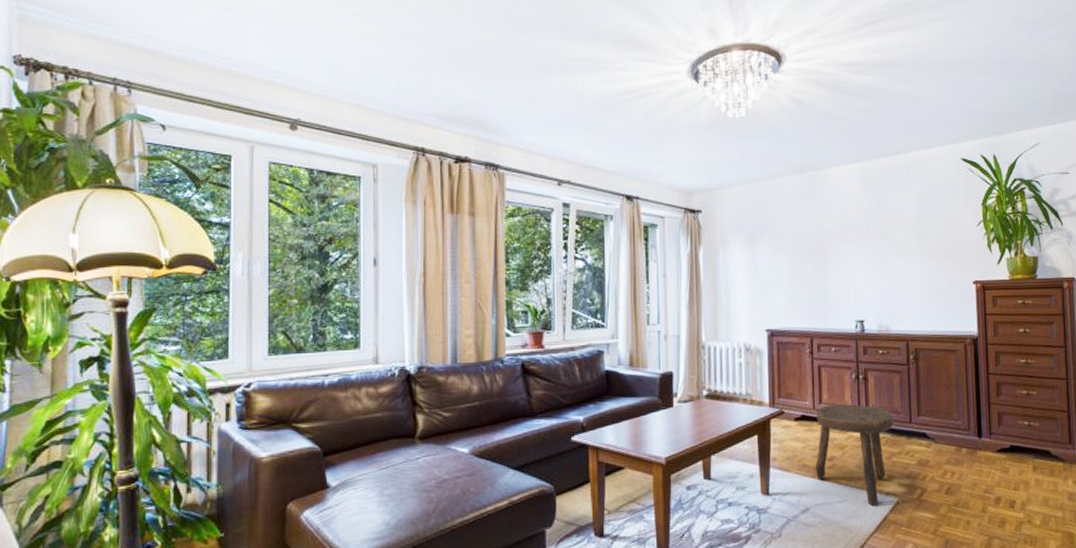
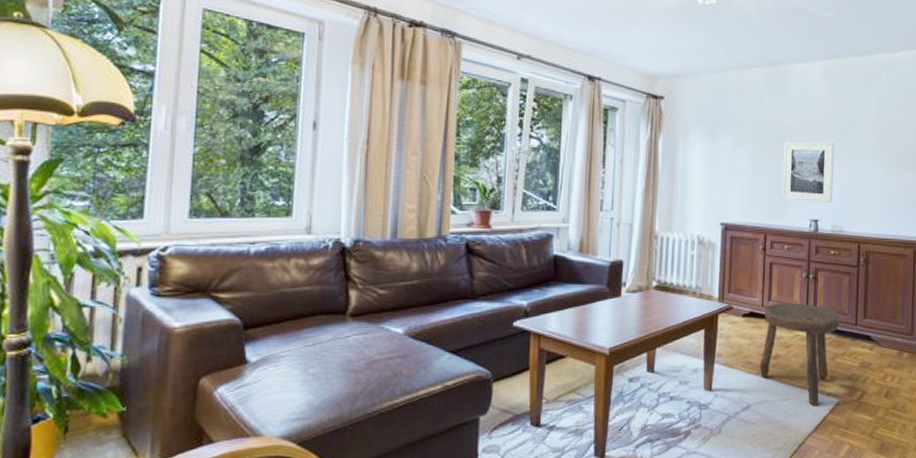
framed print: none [823,243,877,303] -> present [782,141,834,203]

